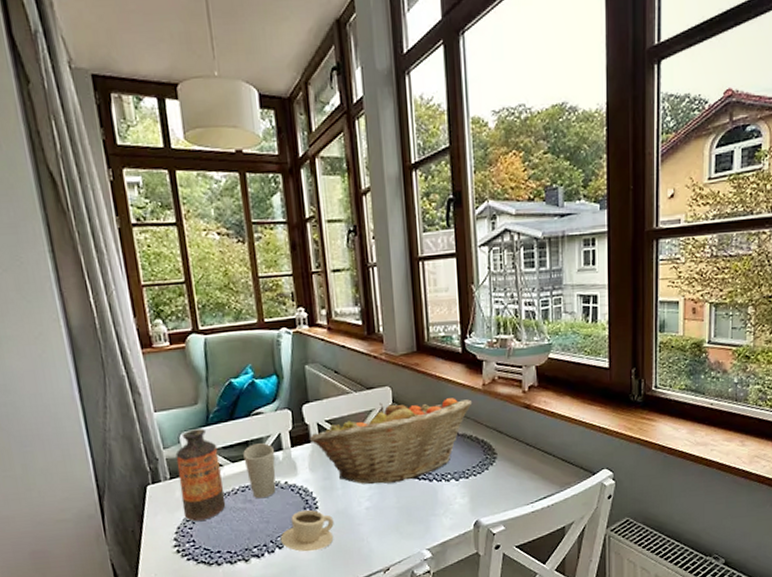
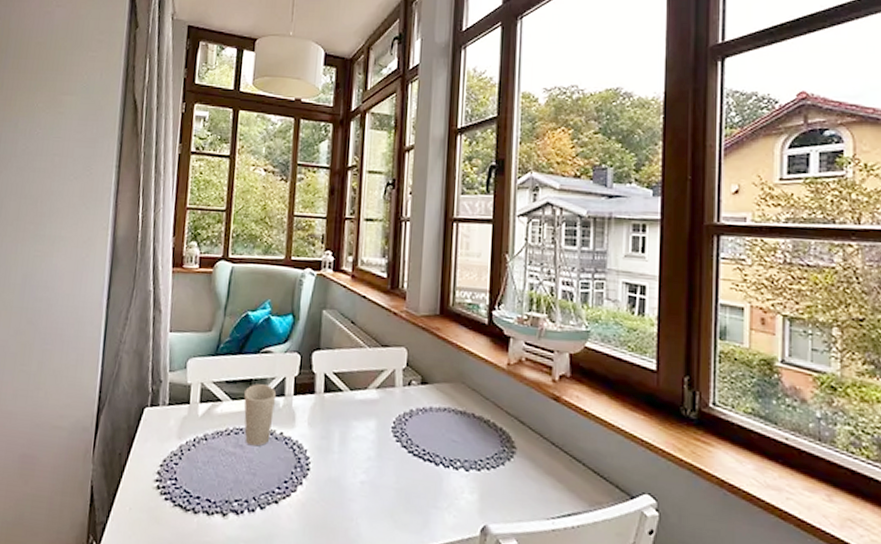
bottle: present [175,428,226,521] -> none [173,356,221,458]
cup: present [280,510,334,552] -> none [263,469,324,521]
fruit basket: present [309,398,473,485] -> none [313,363,494,459]

